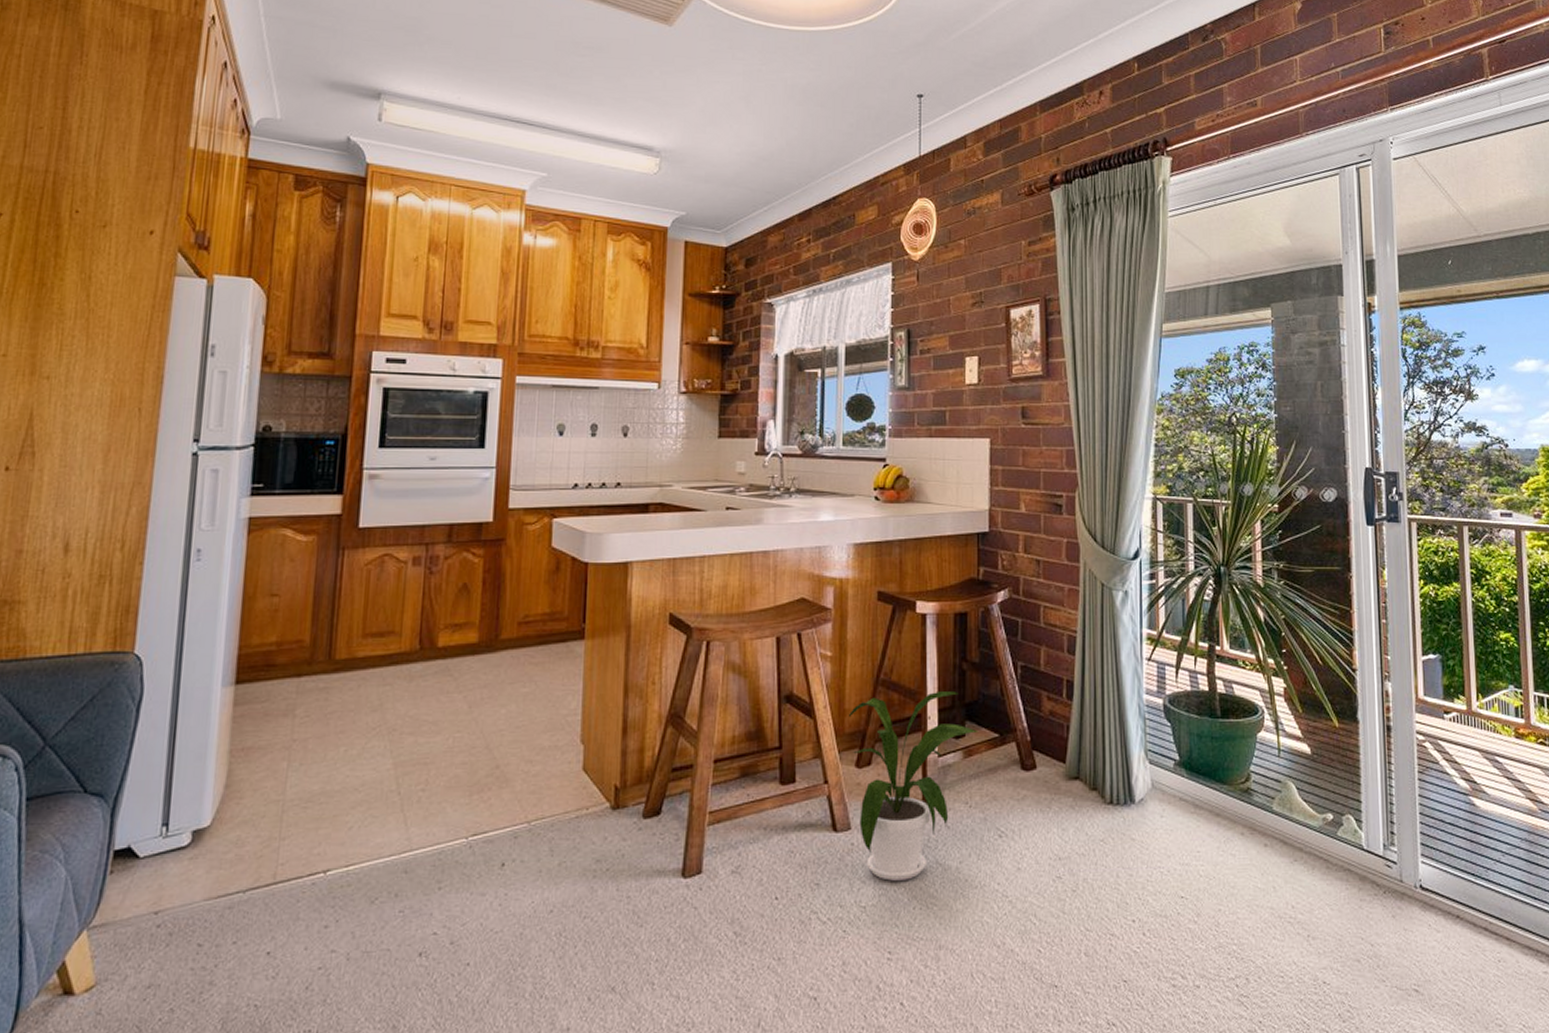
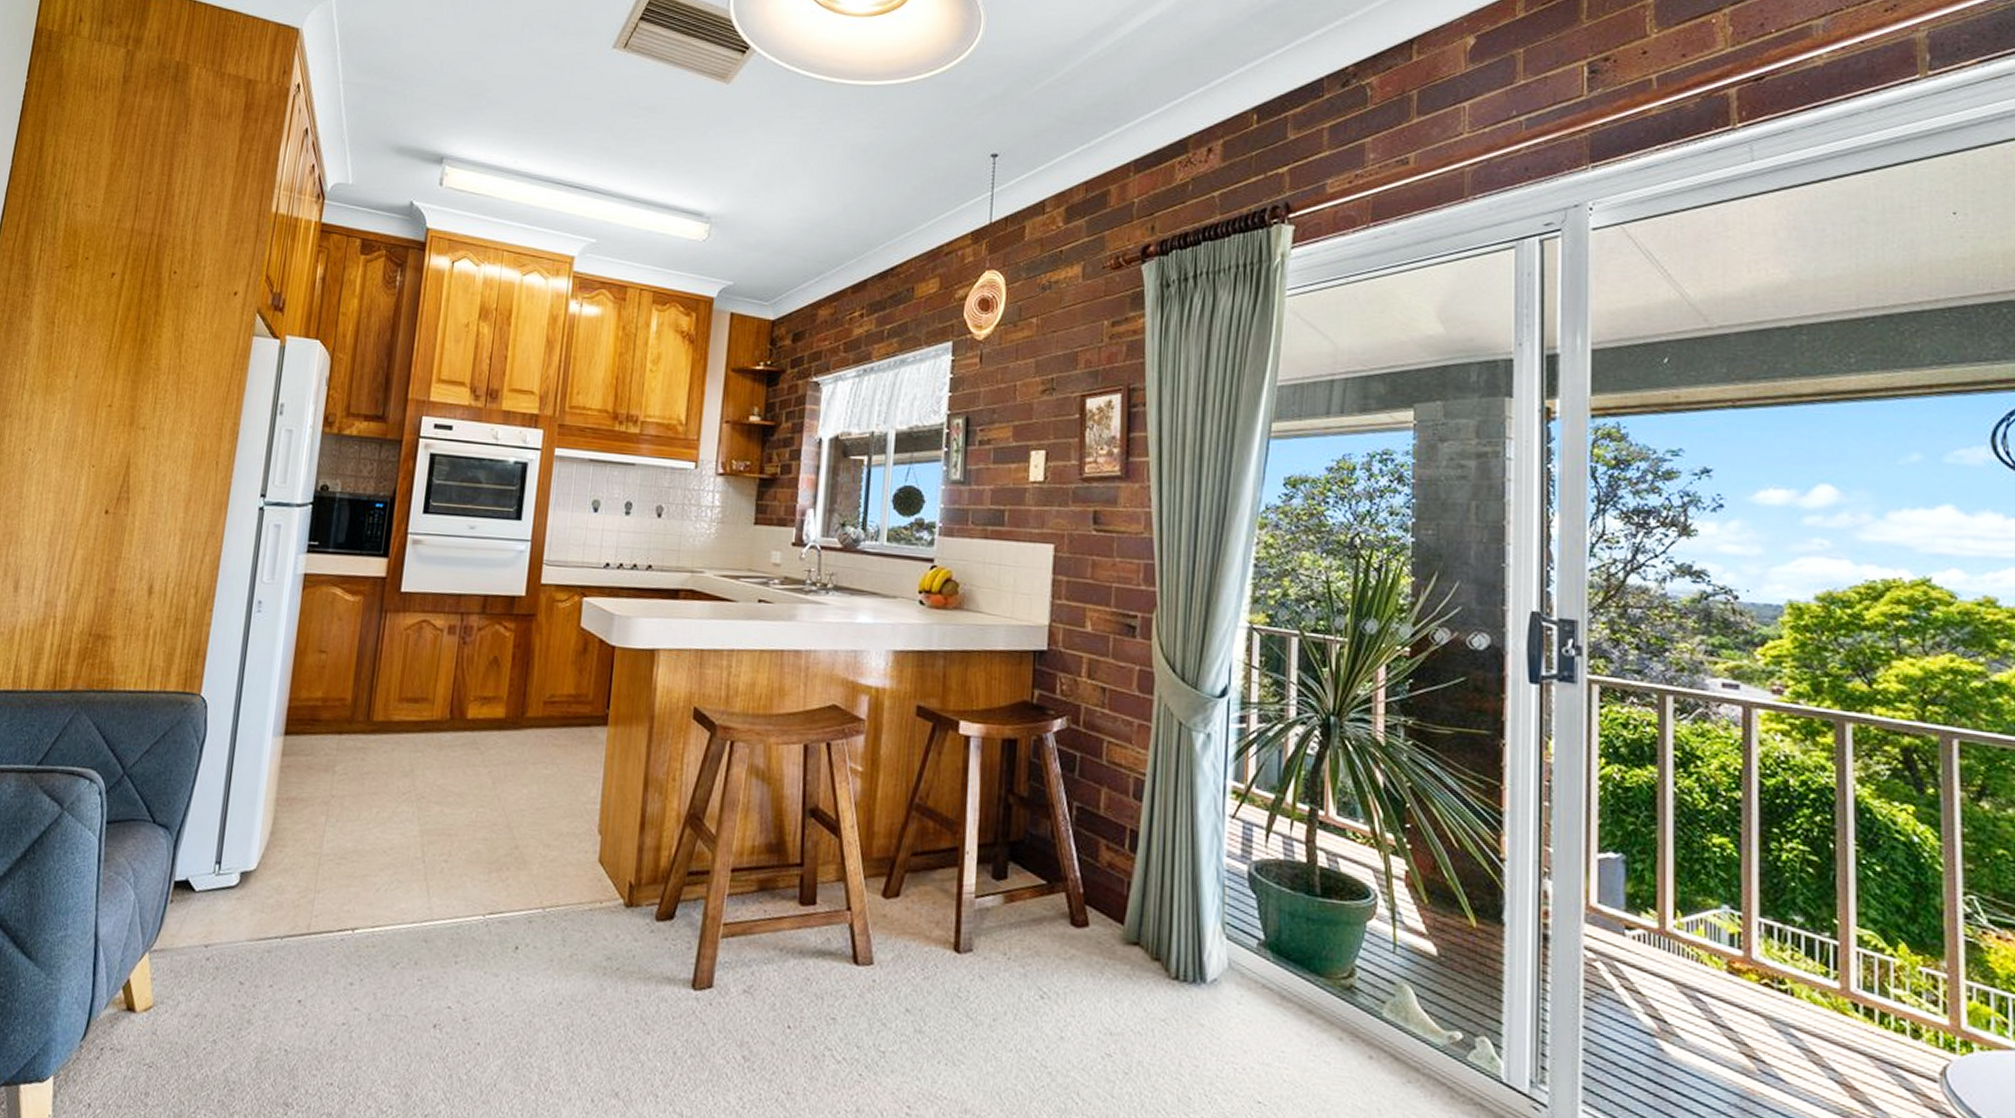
house plant: present [849,691,979,881] -> none [878,822,1023,1030]

